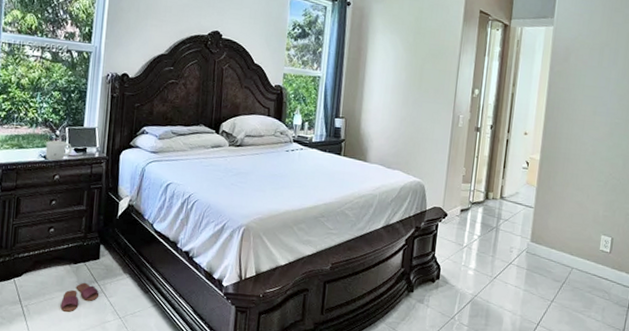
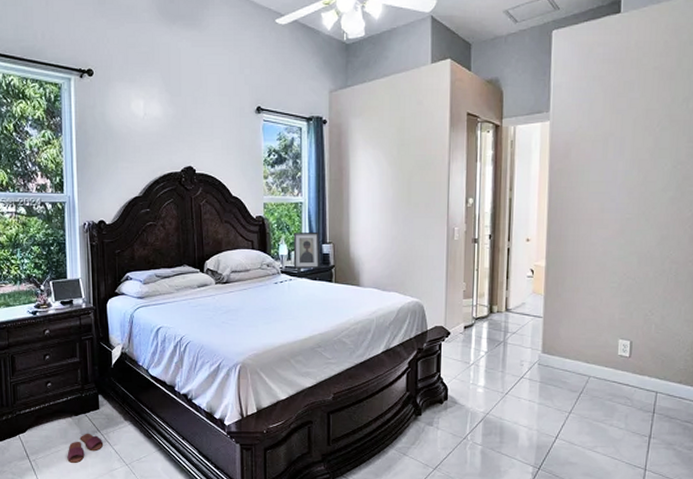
mug: present [45,140,72,161] -> none [32,295,58,316]
picture frame: none [305,104,334,141] -> present [293,231,321,269]

